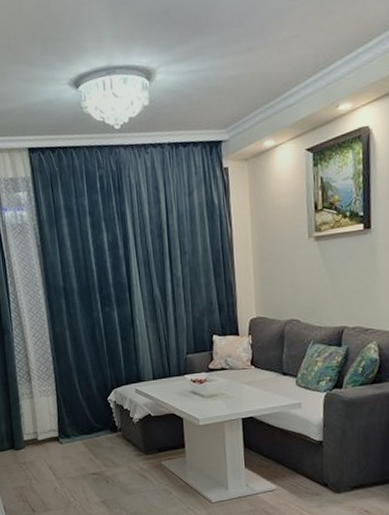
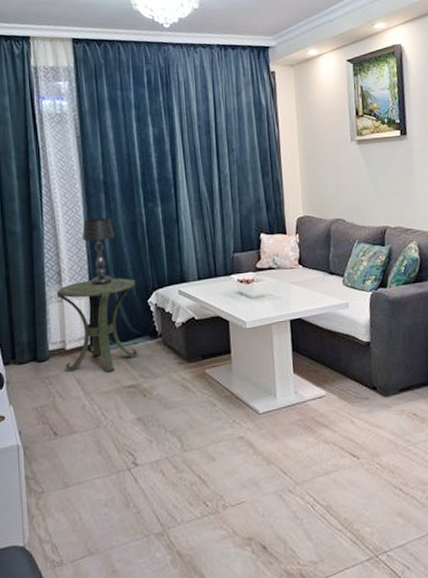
side table: none [27,377,101,461] -> present [56,277,138,372]
table lamp: none [46,321,76,384] -> present [81,217,114,285]

